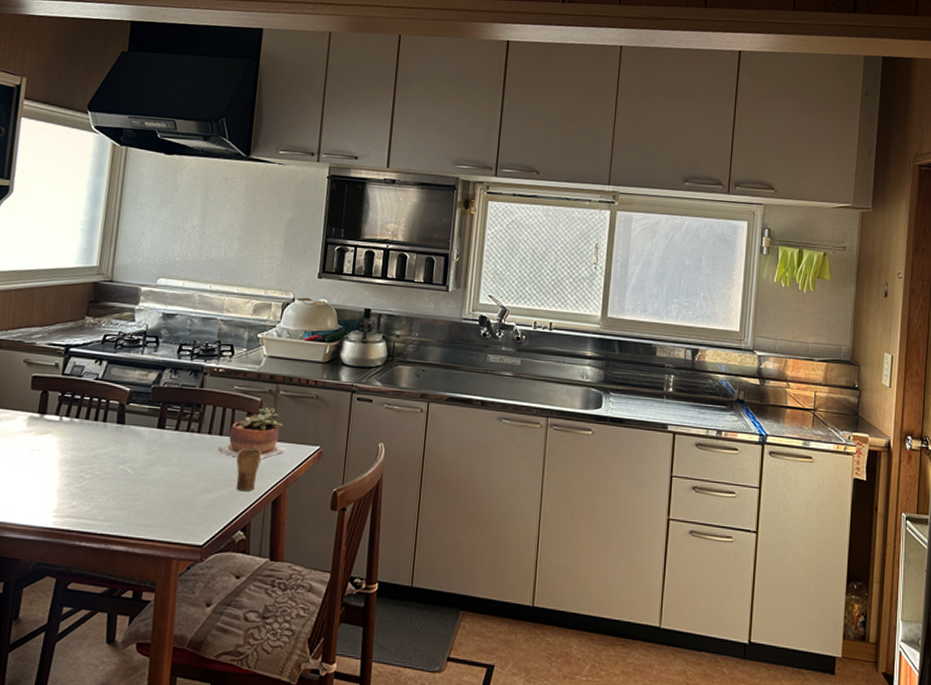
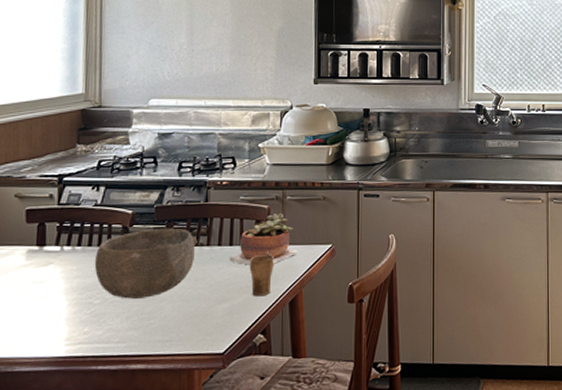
bowl: none [88,409,189,479] -> present [94,228,198,299]

